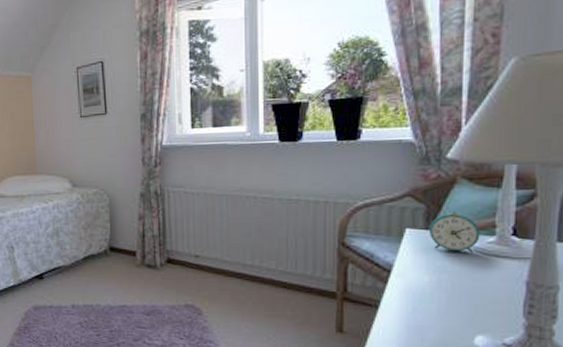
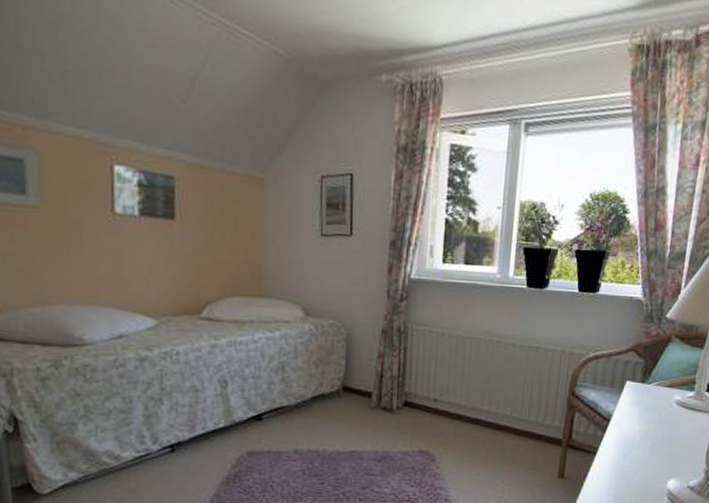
alarm clock: present [430,212,480,253] -> none [644,368,684,406]

